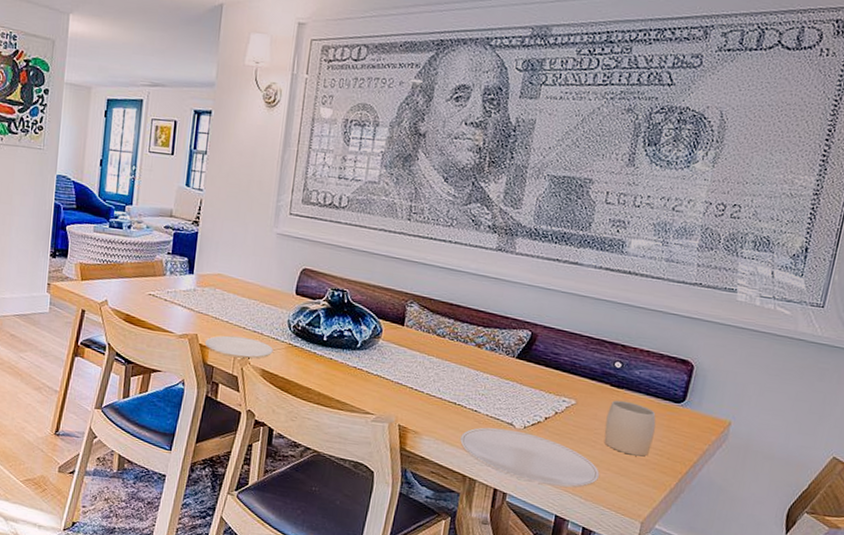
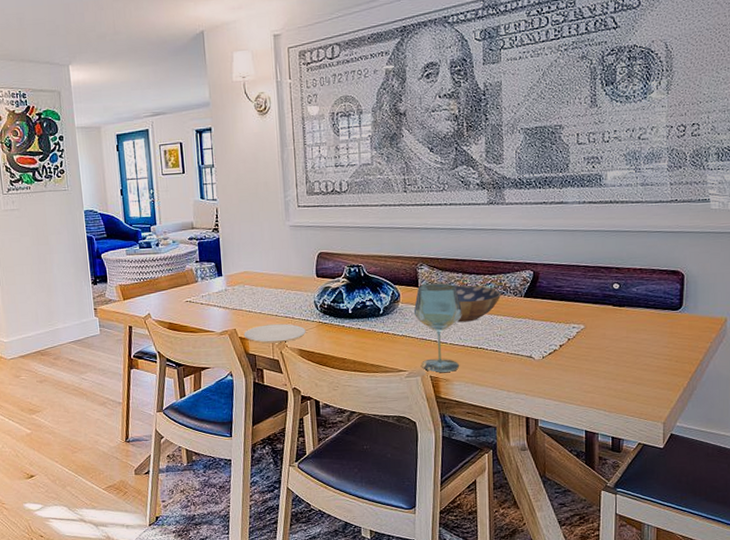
wine glass: none [391,323,447,425] -> present [414,282,462,372]
bowl: none [439,331,493,374] -> present [455,285,502,323]
plate: present [460,427,599,488] -> none [488,361,617,406]
mug: present [604,400,656,457] -> none [615,317,660,365]

